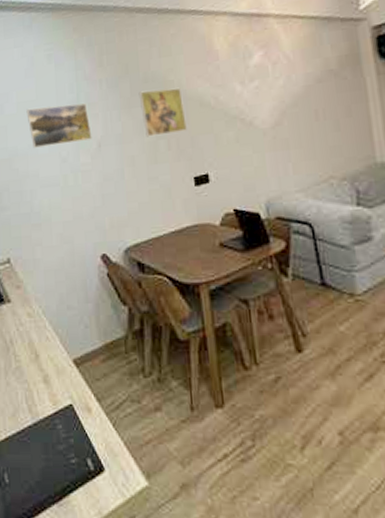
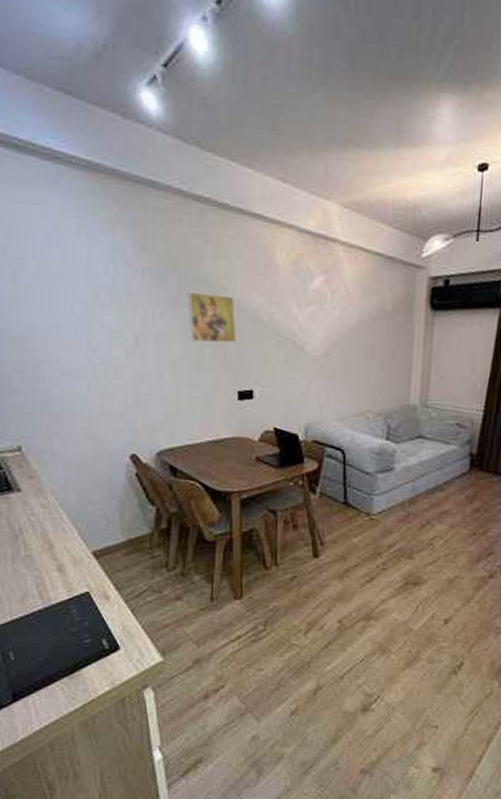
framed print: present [26,103,92,148] -> none [47,282,129,333]

